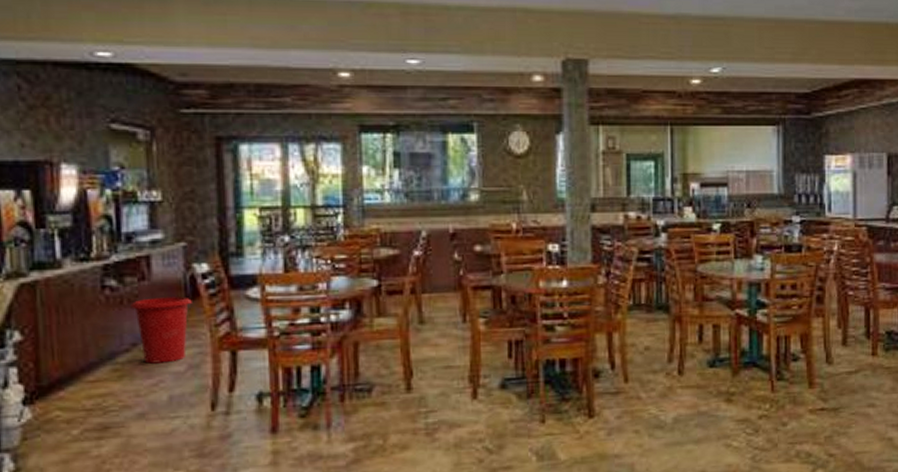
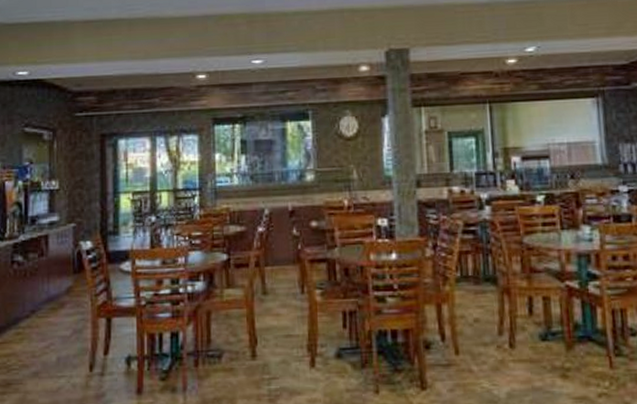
waste bin: present [129,297,192,364] -> none [31,270,78,328]

